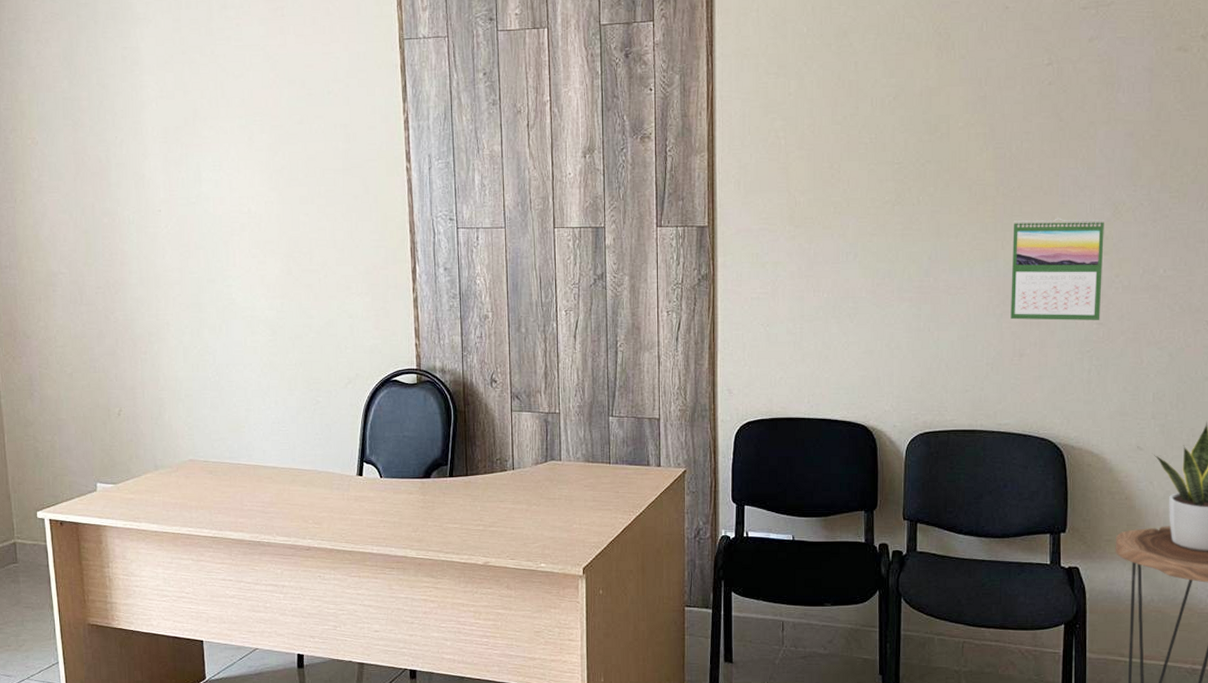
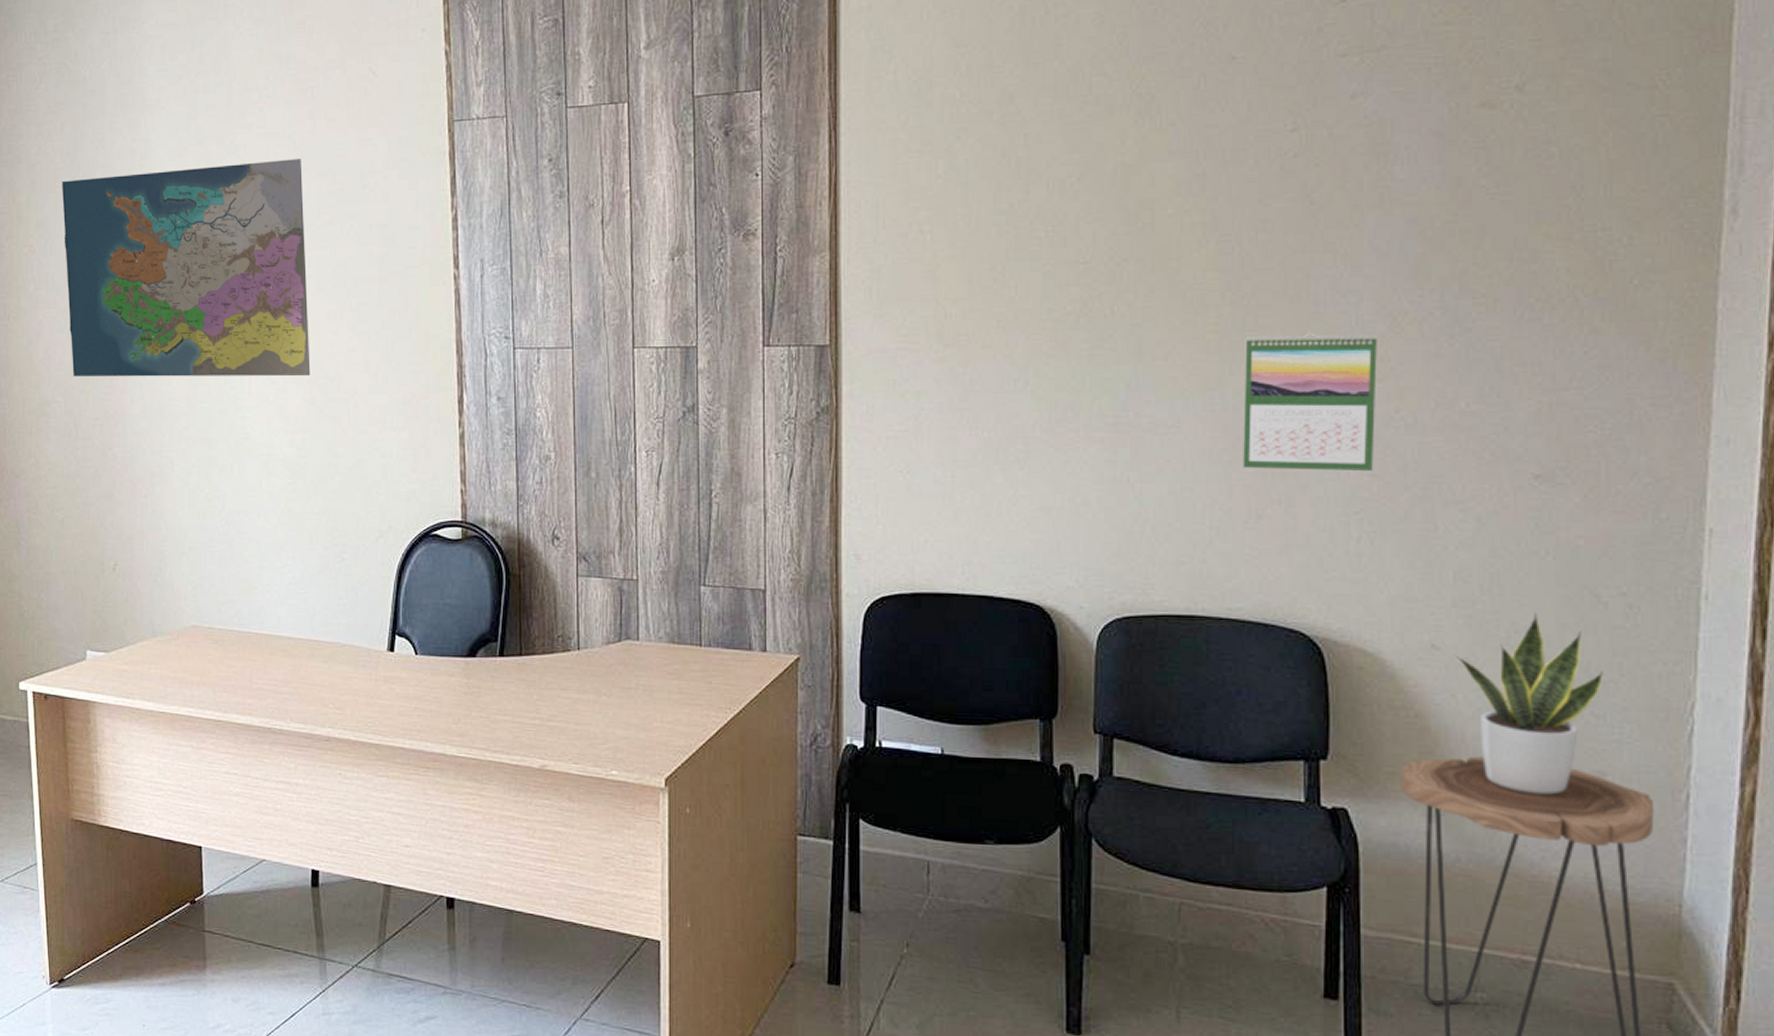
map: none [59,68,287,252] -> present [61,159,311,377]

